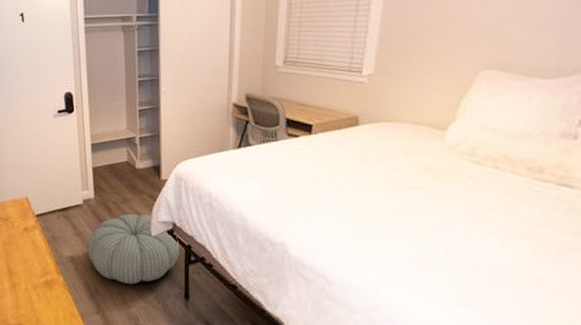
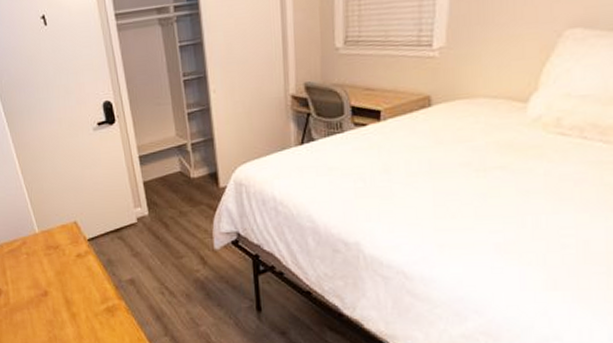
pouf: present [87,214,180,284] -> none [147,226,247,301]

